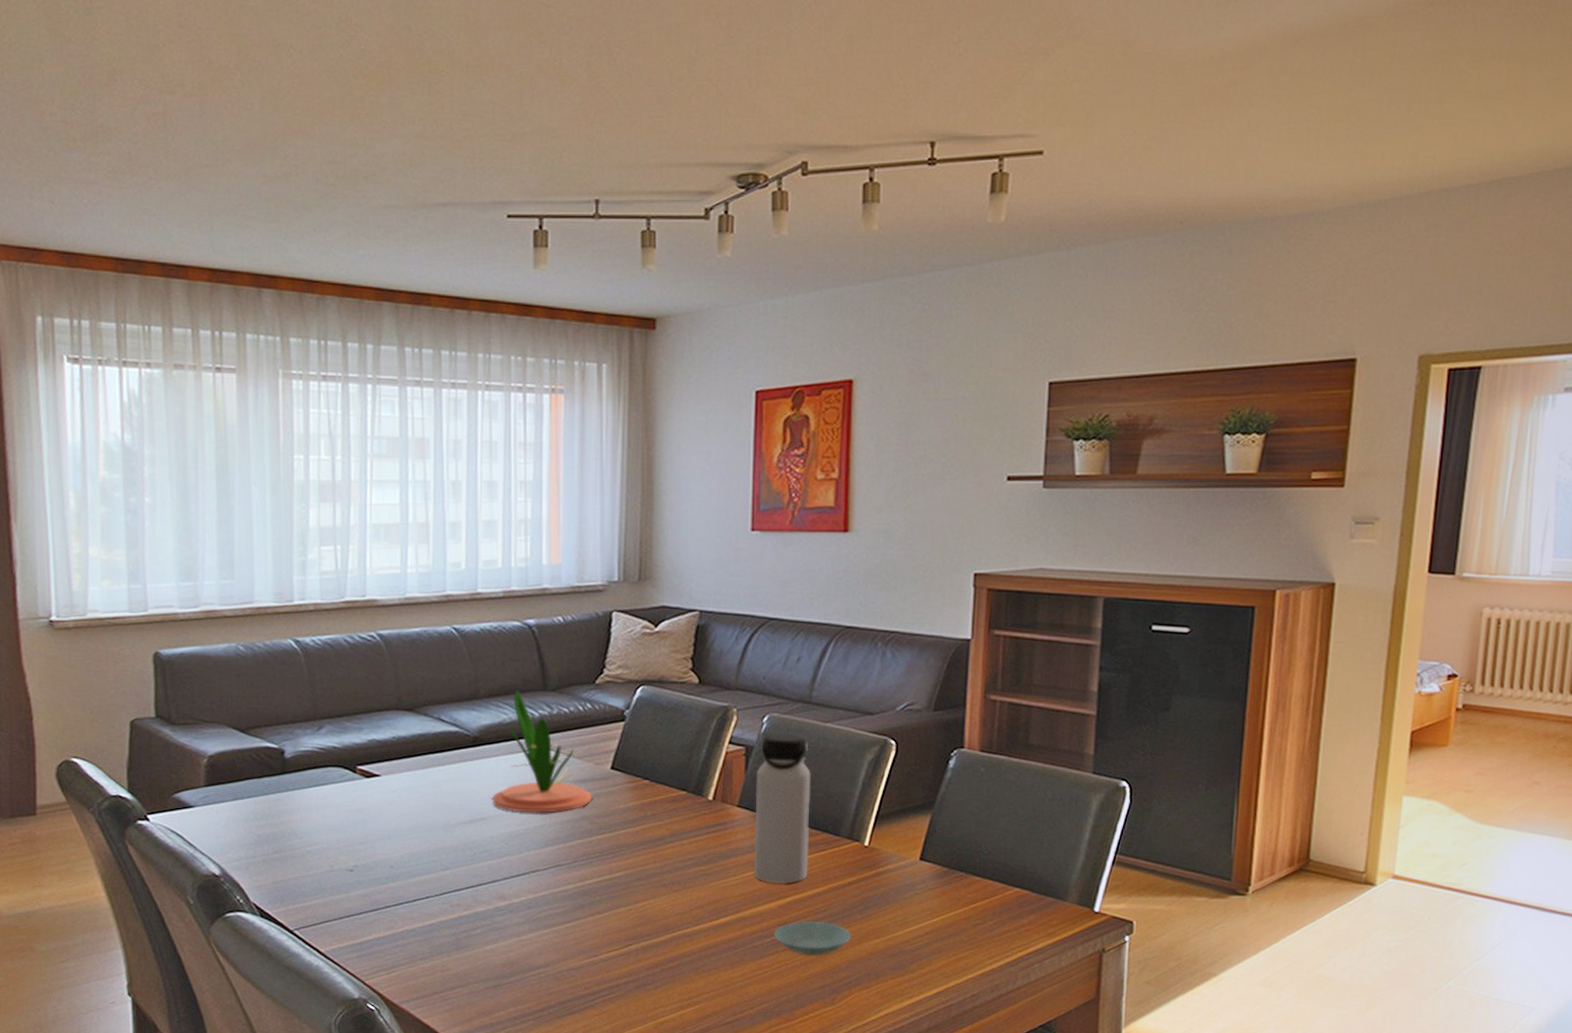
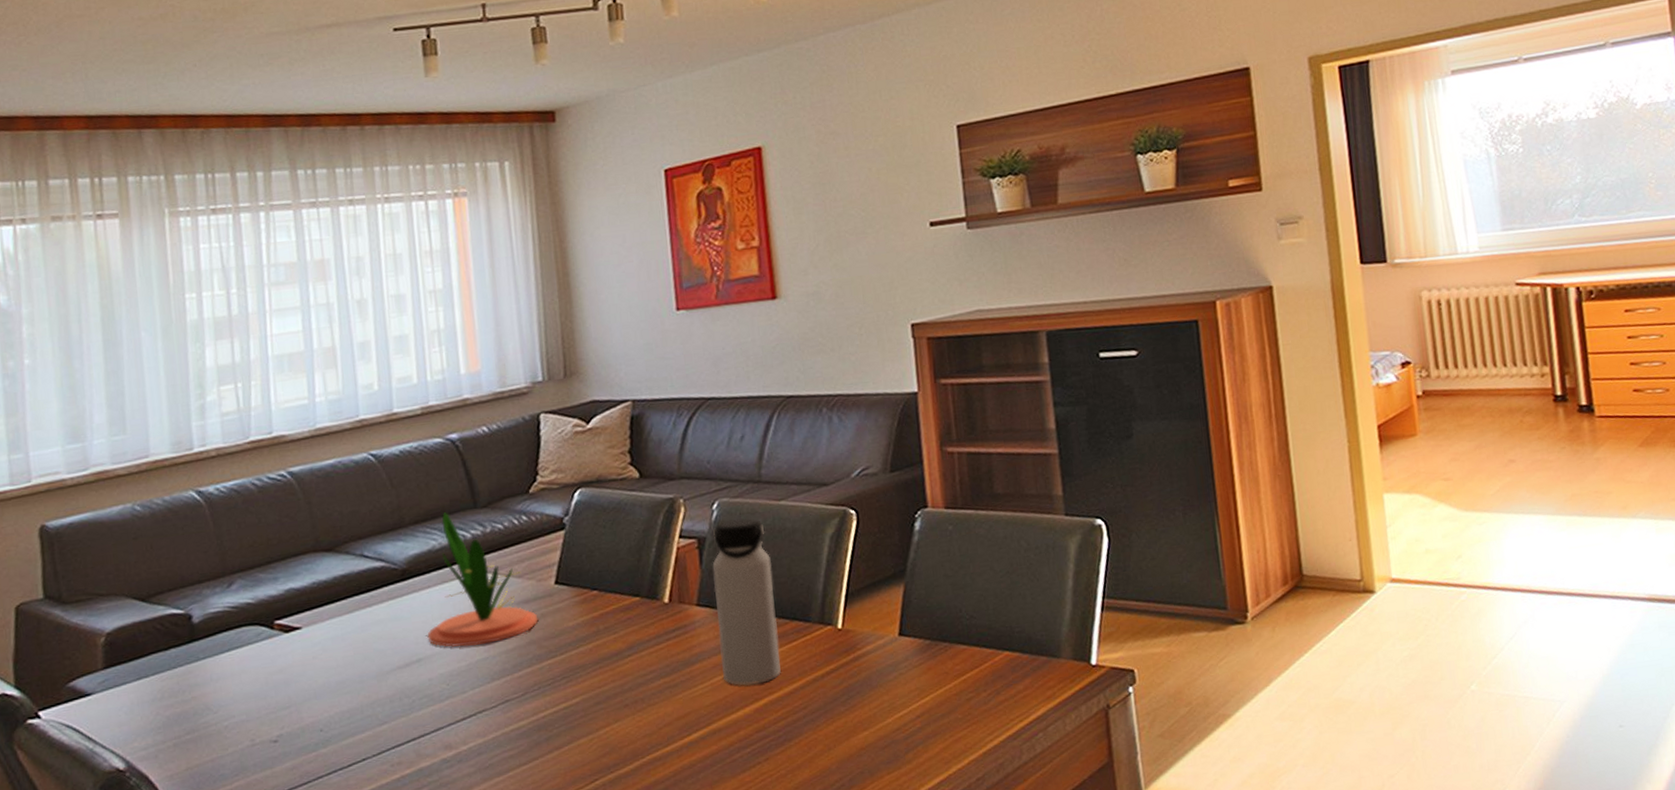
saucer: present [774,920,852,957] -> none [753,720,838,762]

